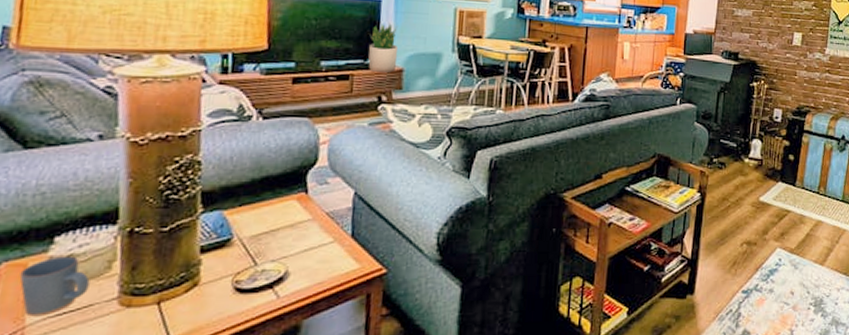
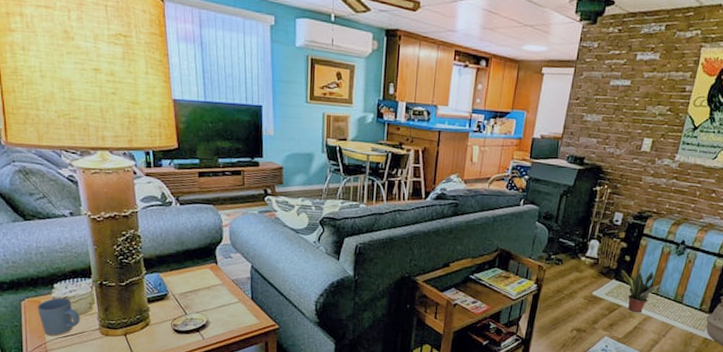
planter: present [368,23,398,72] -> none [254,126,278,169]
potted plant: none [787,161,828,217] -> present [621,262,662,312]

